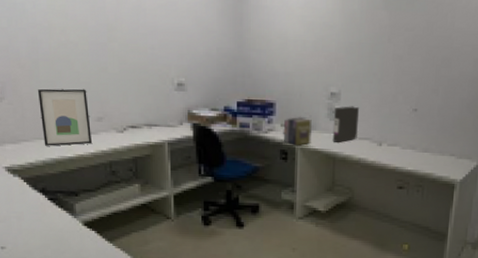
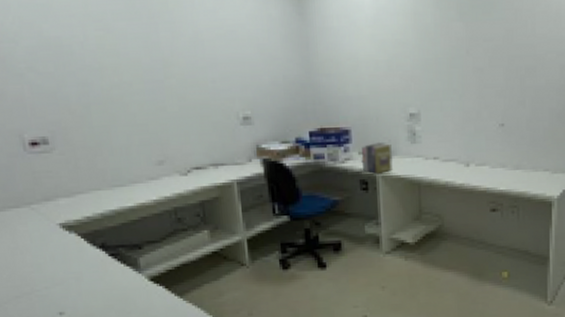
picture frame: present [38,88,93,146] -> none [91,131,155,197]
binder: present [332,106,360,142] -> none [414,126,443,167]

